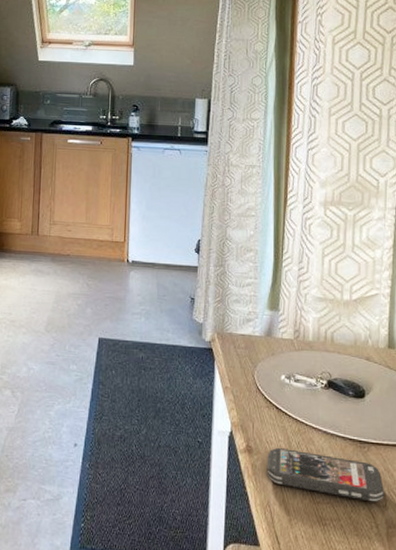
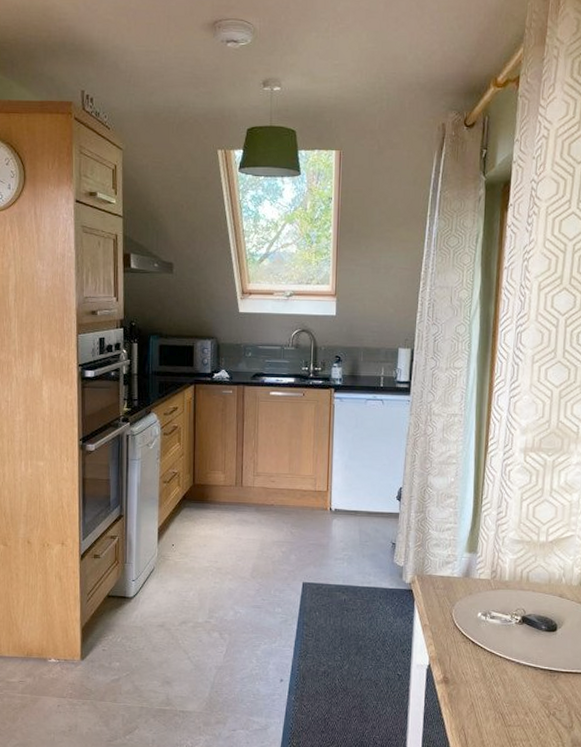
smartphone: present [266,447,385,502] -> none [462,677,572,724]

